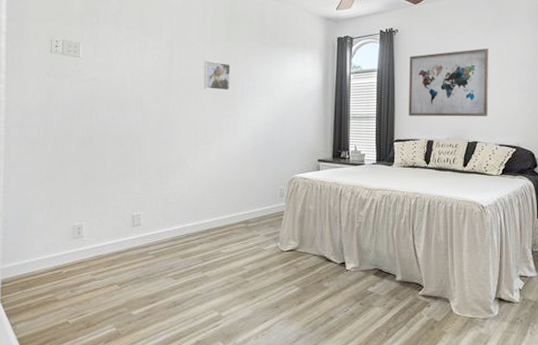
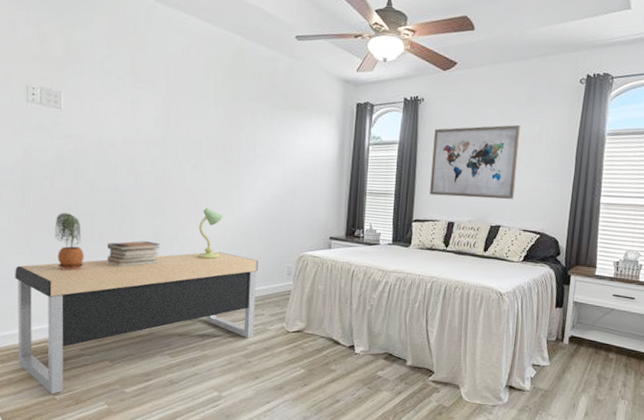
desk: none [36,178,253,318] -> present [15,251,258,394]
potted plant: none [72,148,98,200] -> present [55,213,85,270]
book stack: none [117,171,164,196] -> present [106,241,160,268]
table lamp: none [197,138,220,185] -> present [197,208,223,260]
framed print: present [203,60,231,91] -> none [205,121,236,157]

